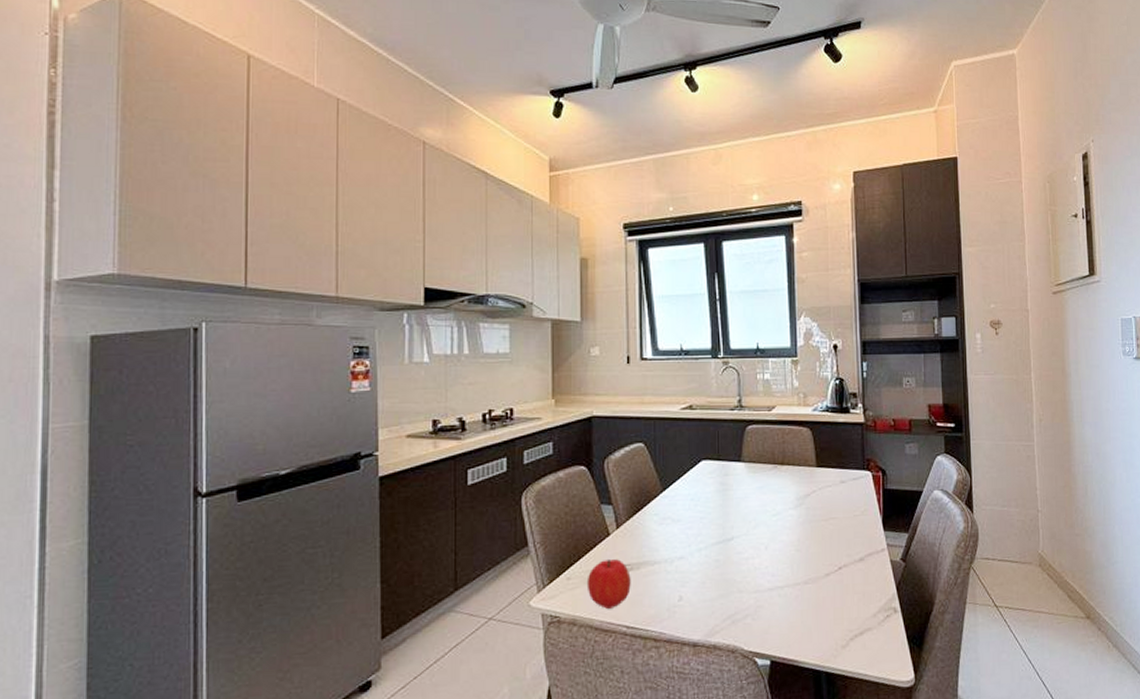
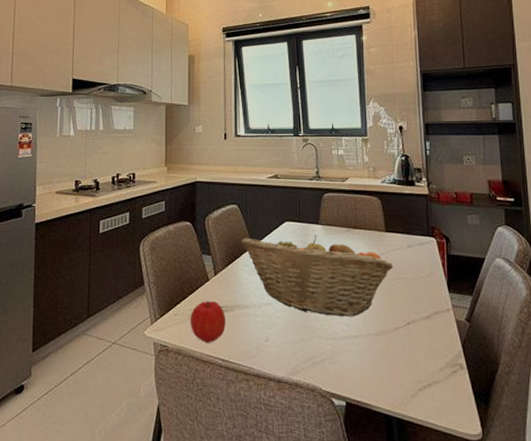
fruit basket: none [648,474,825,566] -> present [240,235,394,317]

